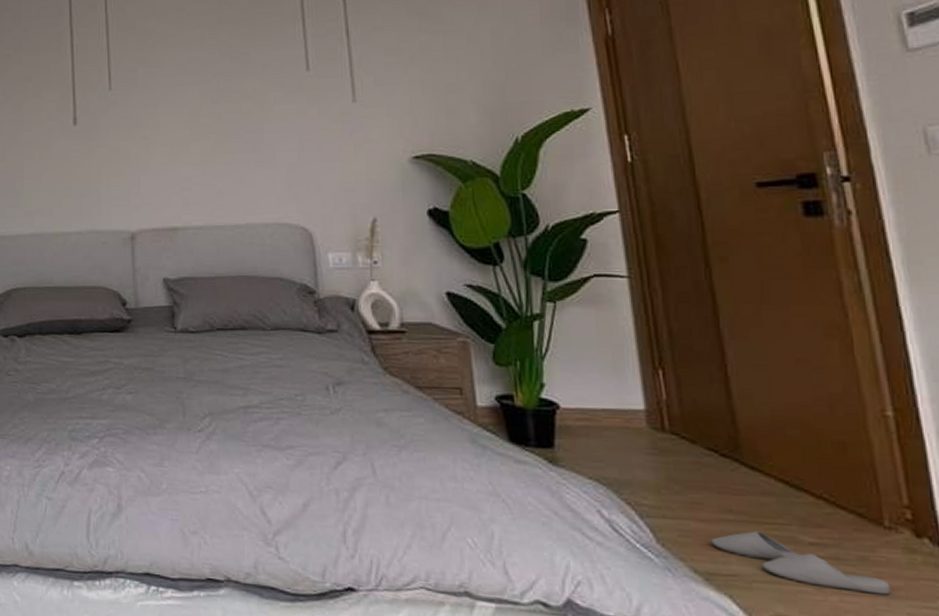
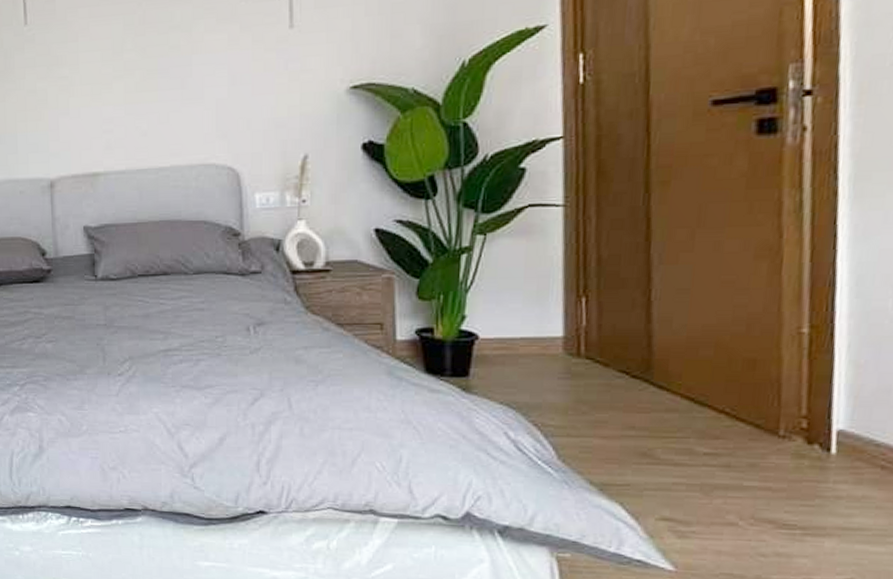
slippers: present [711,531,891,595] -> none [610,445,774,496]

